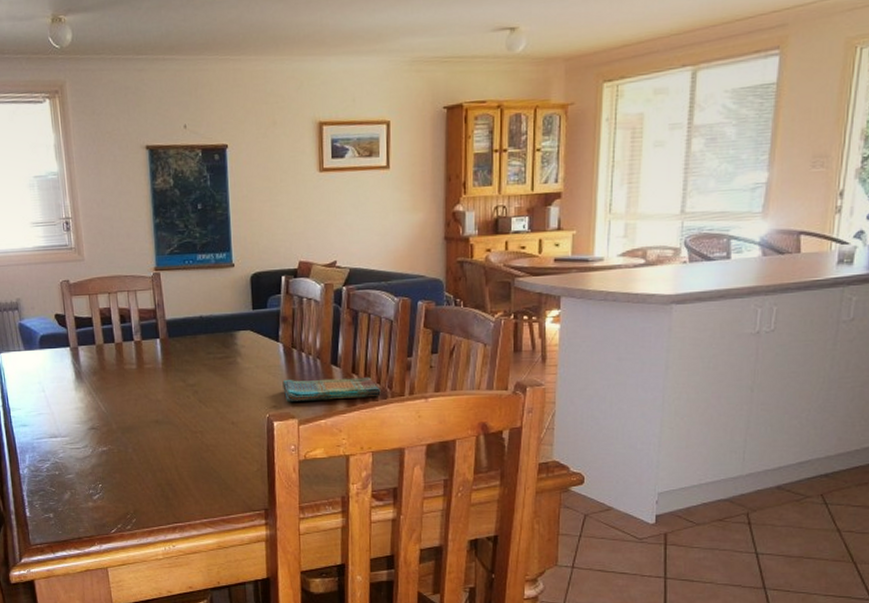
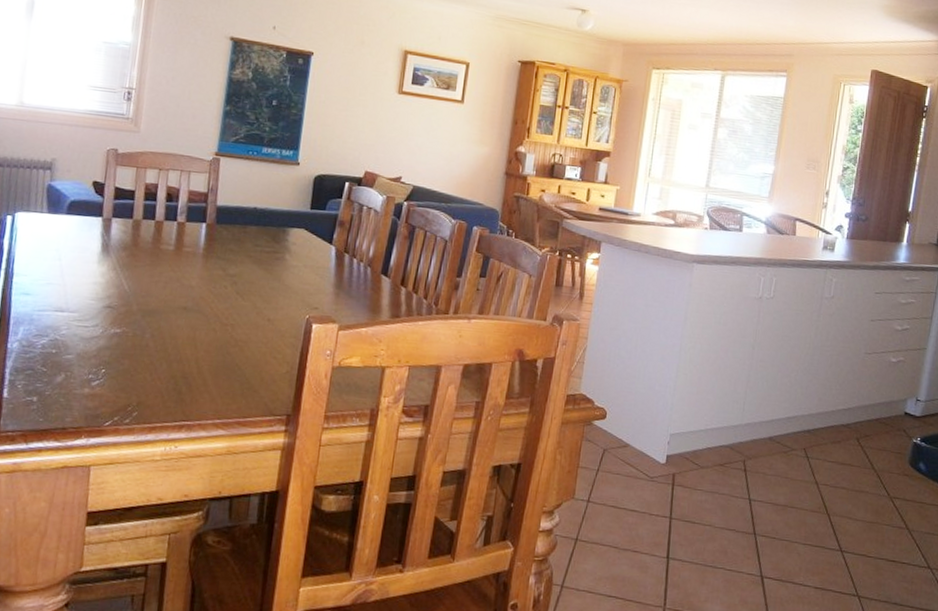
dish towel: present [282,377,381,402] -> none [328,282,427,312]

